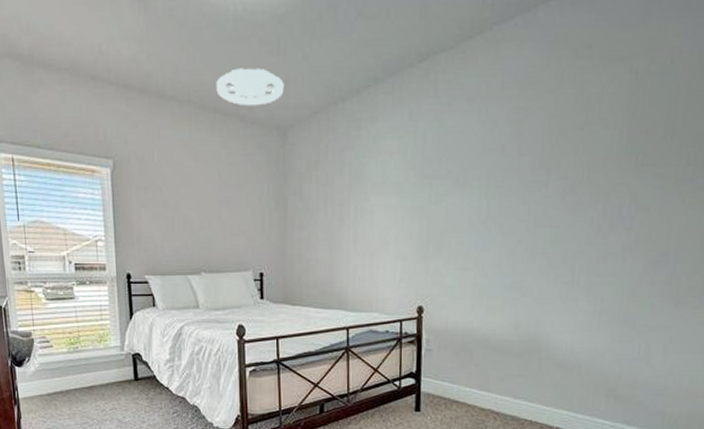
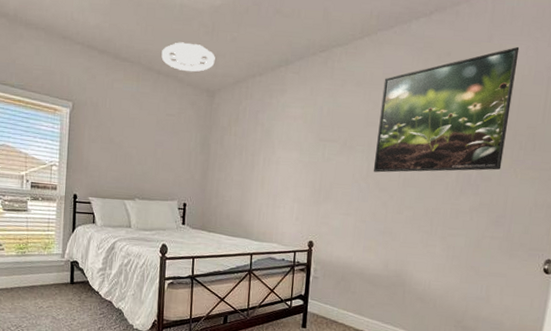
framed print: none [494,25,686,213] -> present [373,46,520,173]

